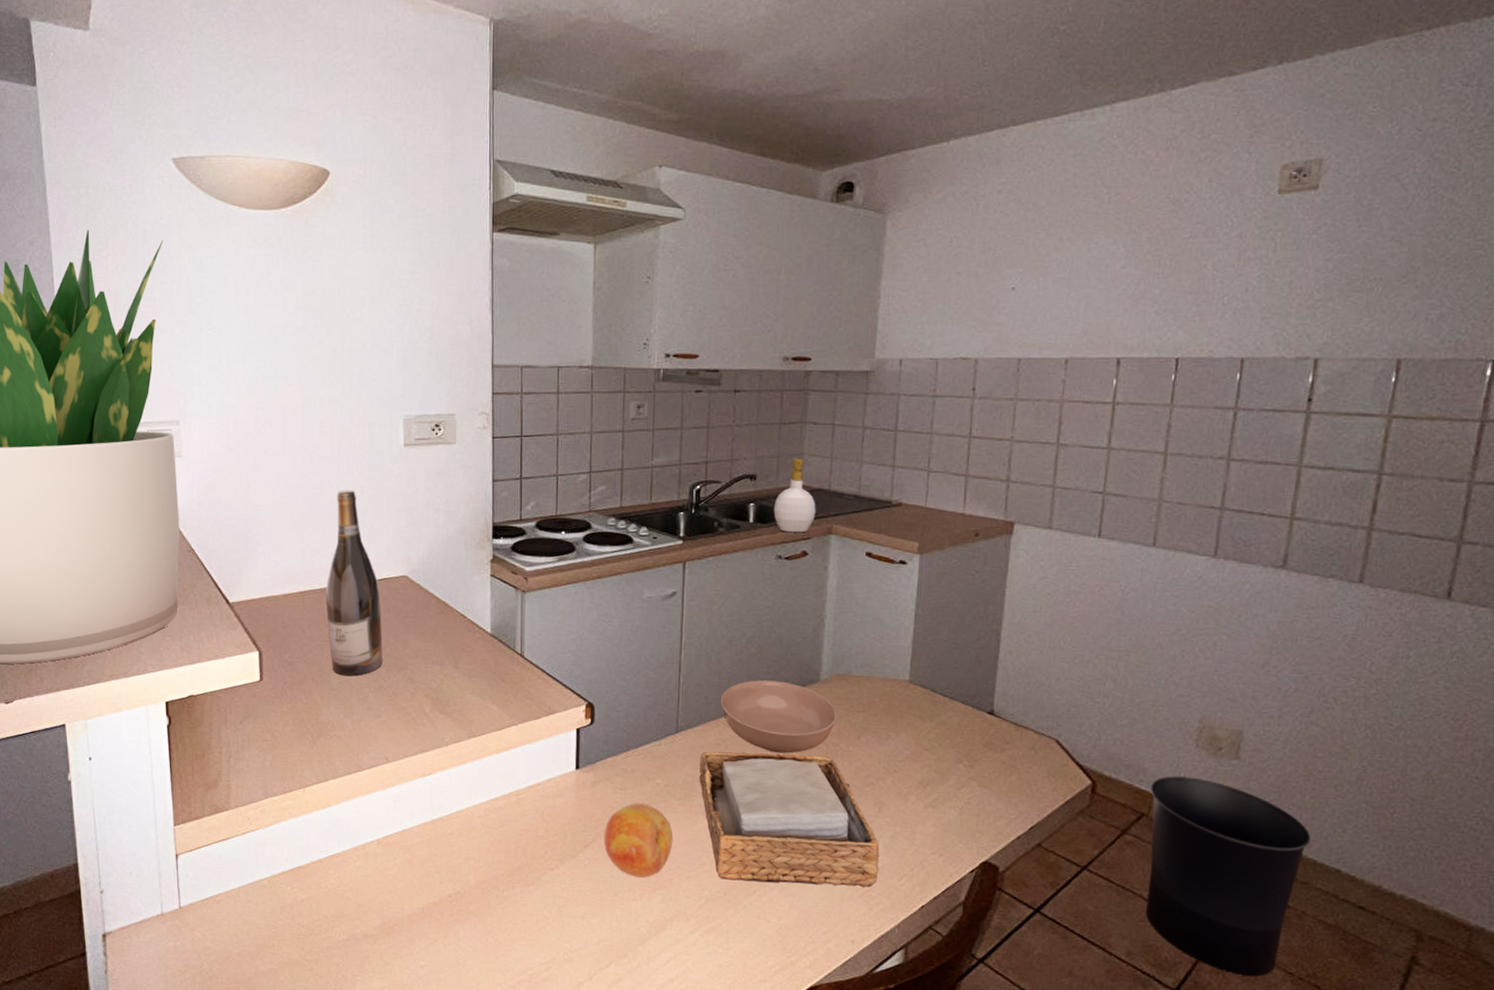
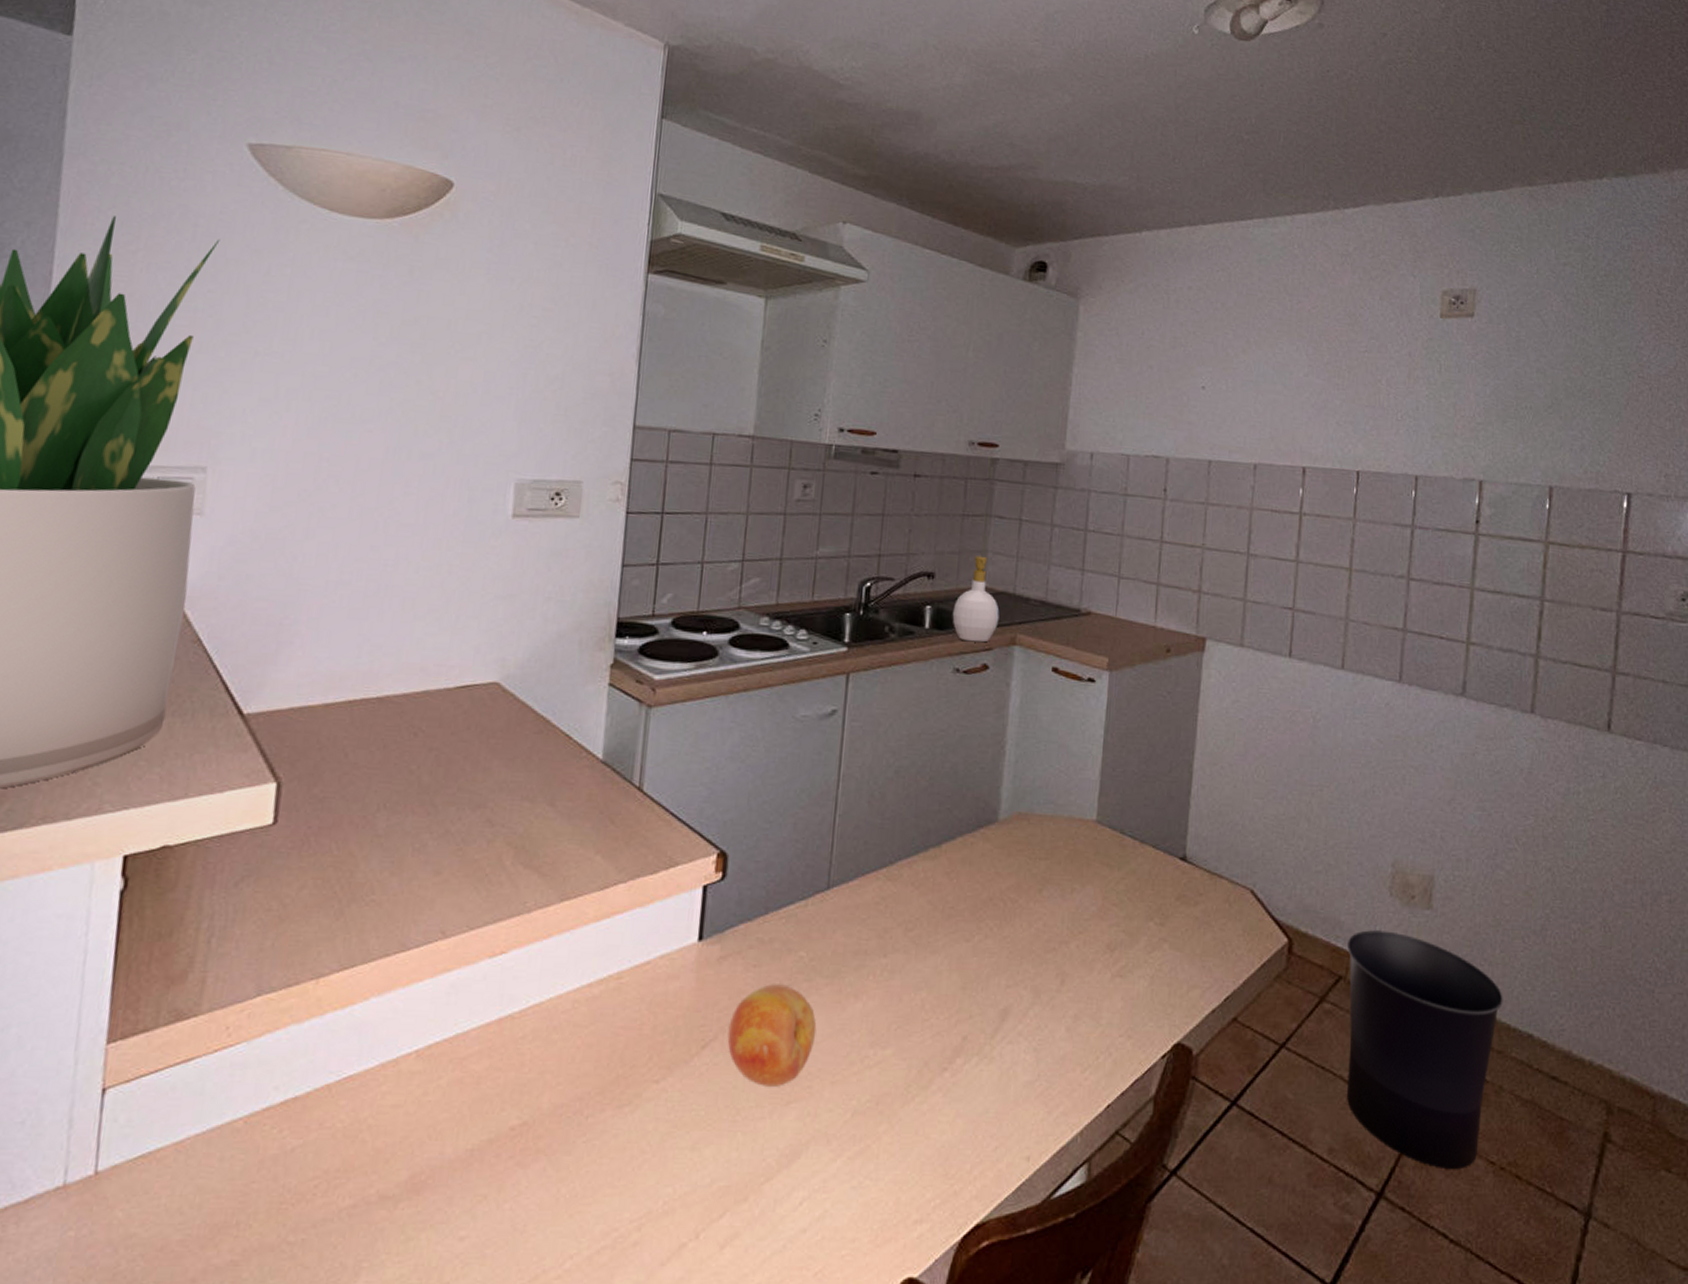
wine bottle: present [325,490,383,677] -> none [380,568,460,818]
napkin holder: present [699,751,880,887] -> none [852,912,1061,1085]
bowl: present [720,680,838,754] -> none [882,820,1017,913]

